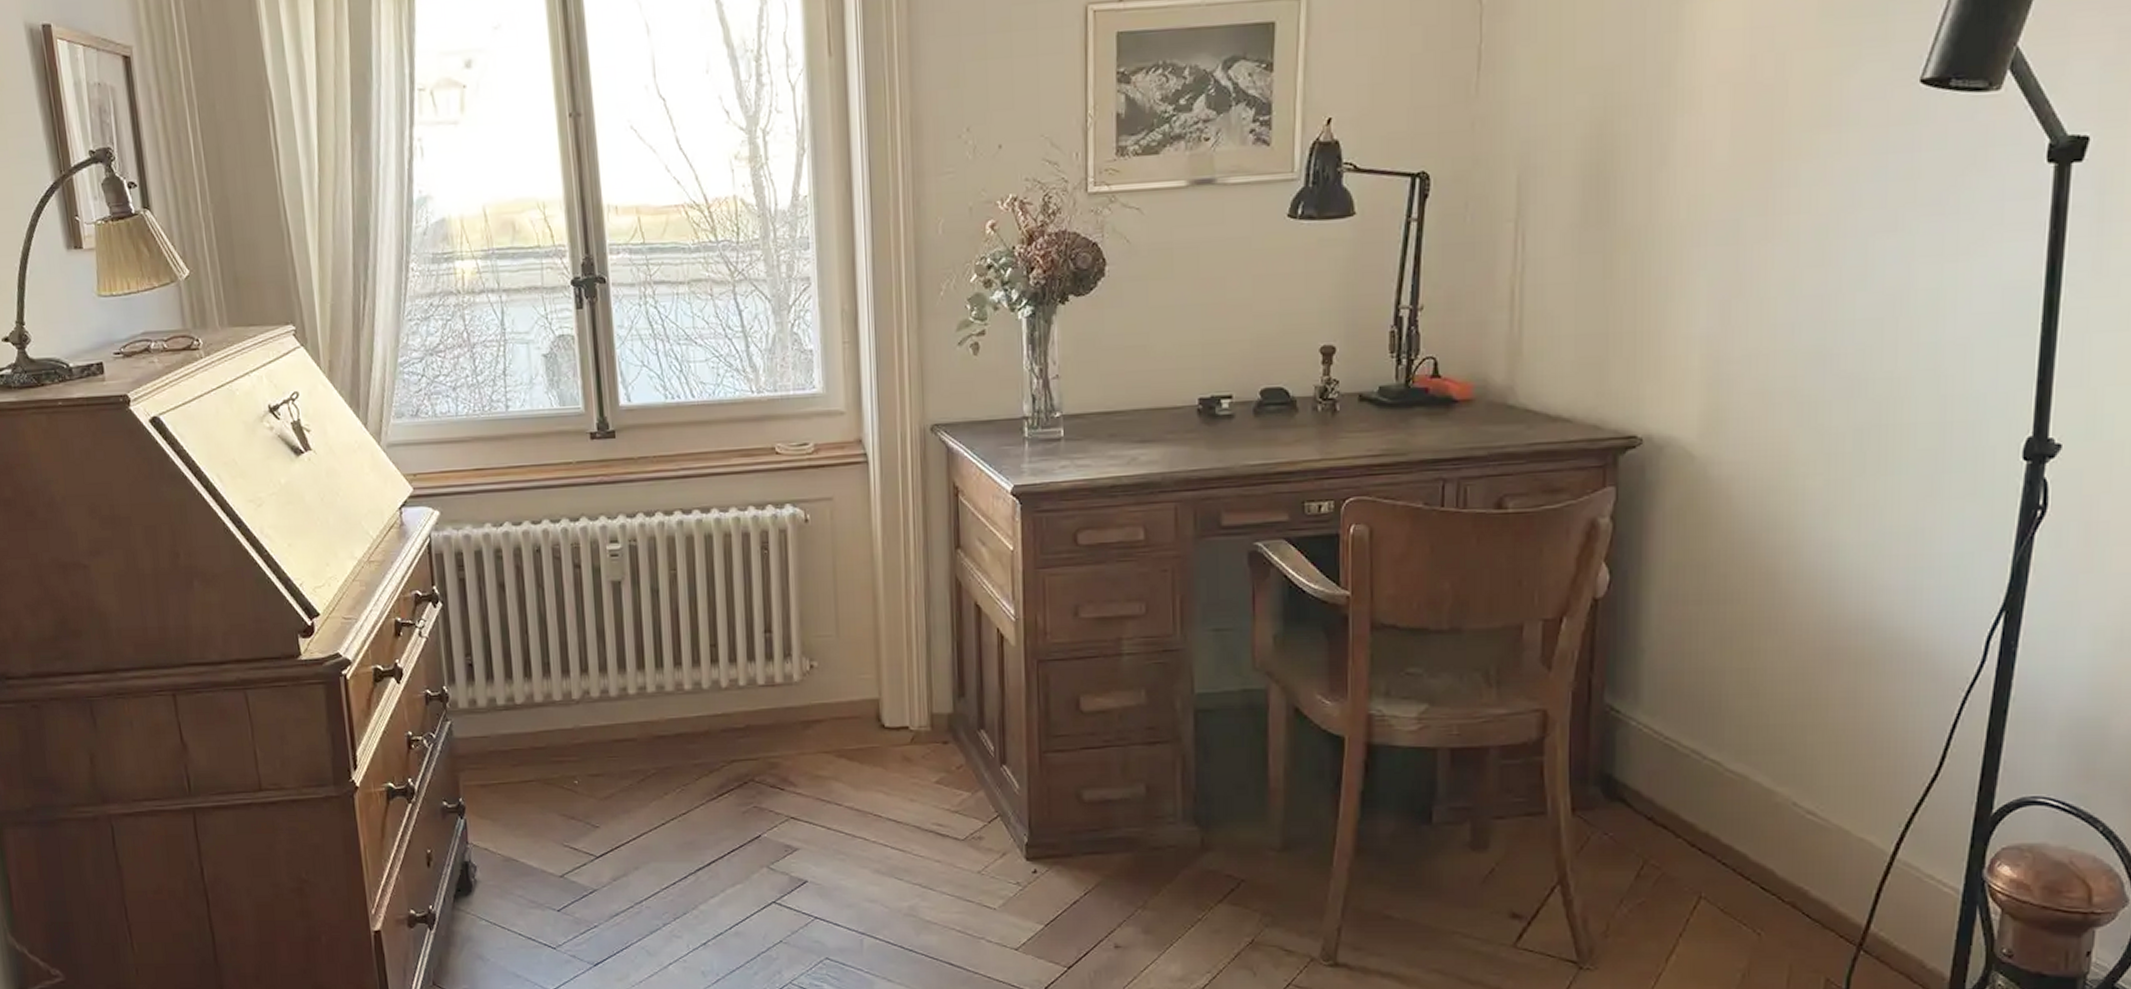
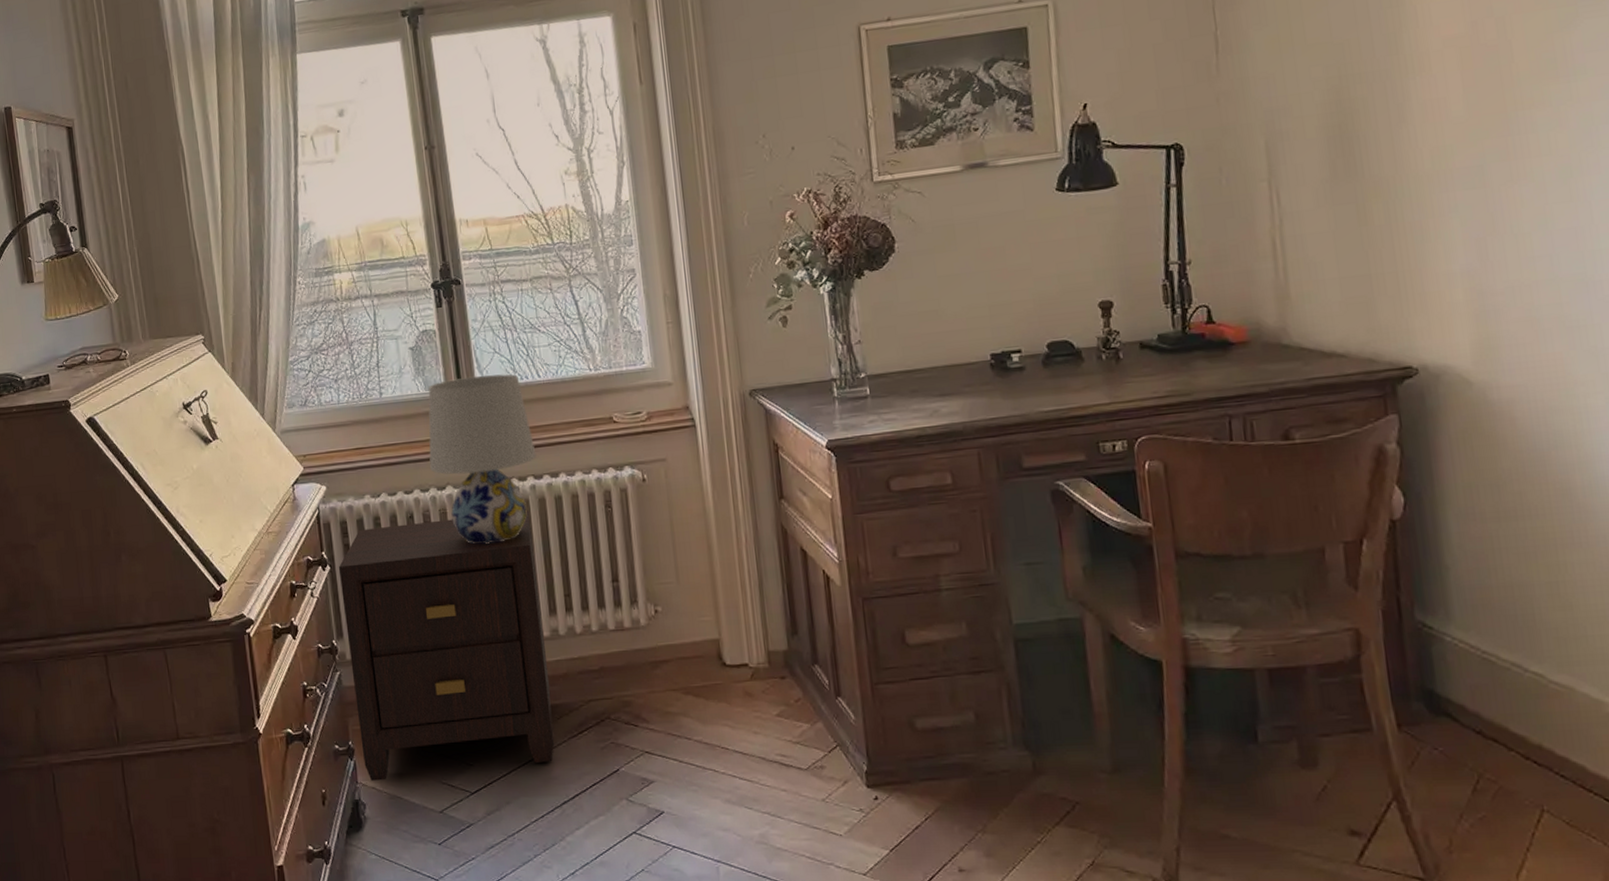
nightstand: none [451,549,691,842] -> present [338,510,555,781]
table lamp: none [561,391,686,585] -> present [428,374,537,544]

